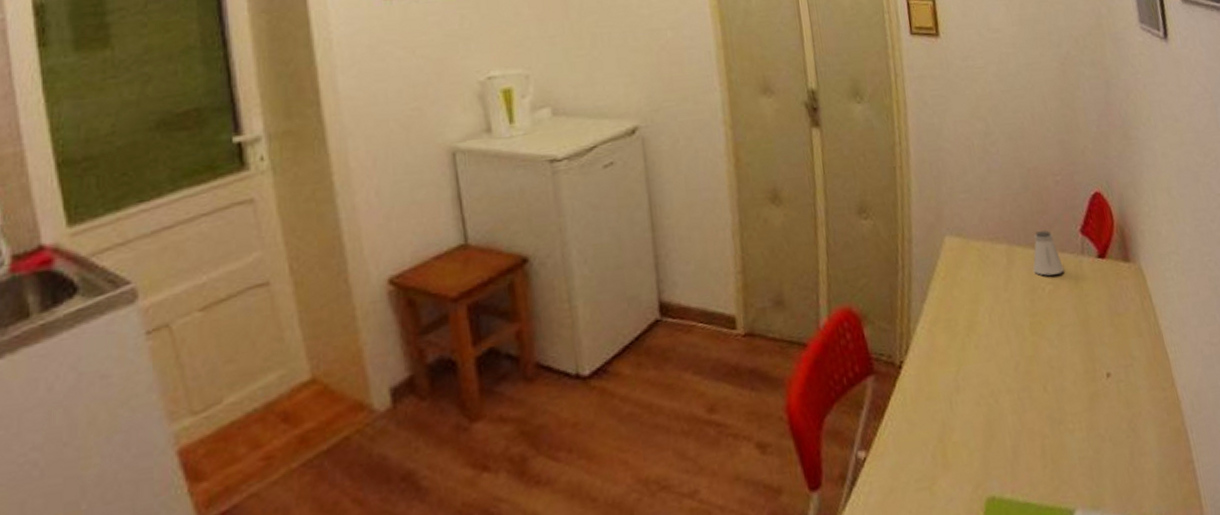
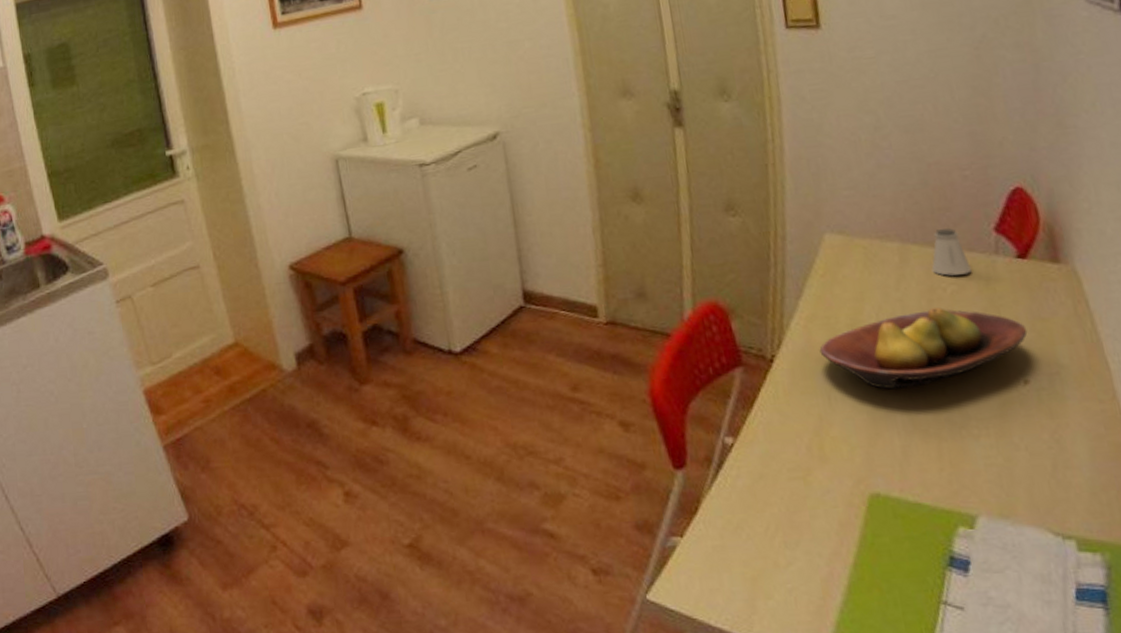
fruit bowl: none [942,307,1108,390] -> present [819,308,1028,390]

